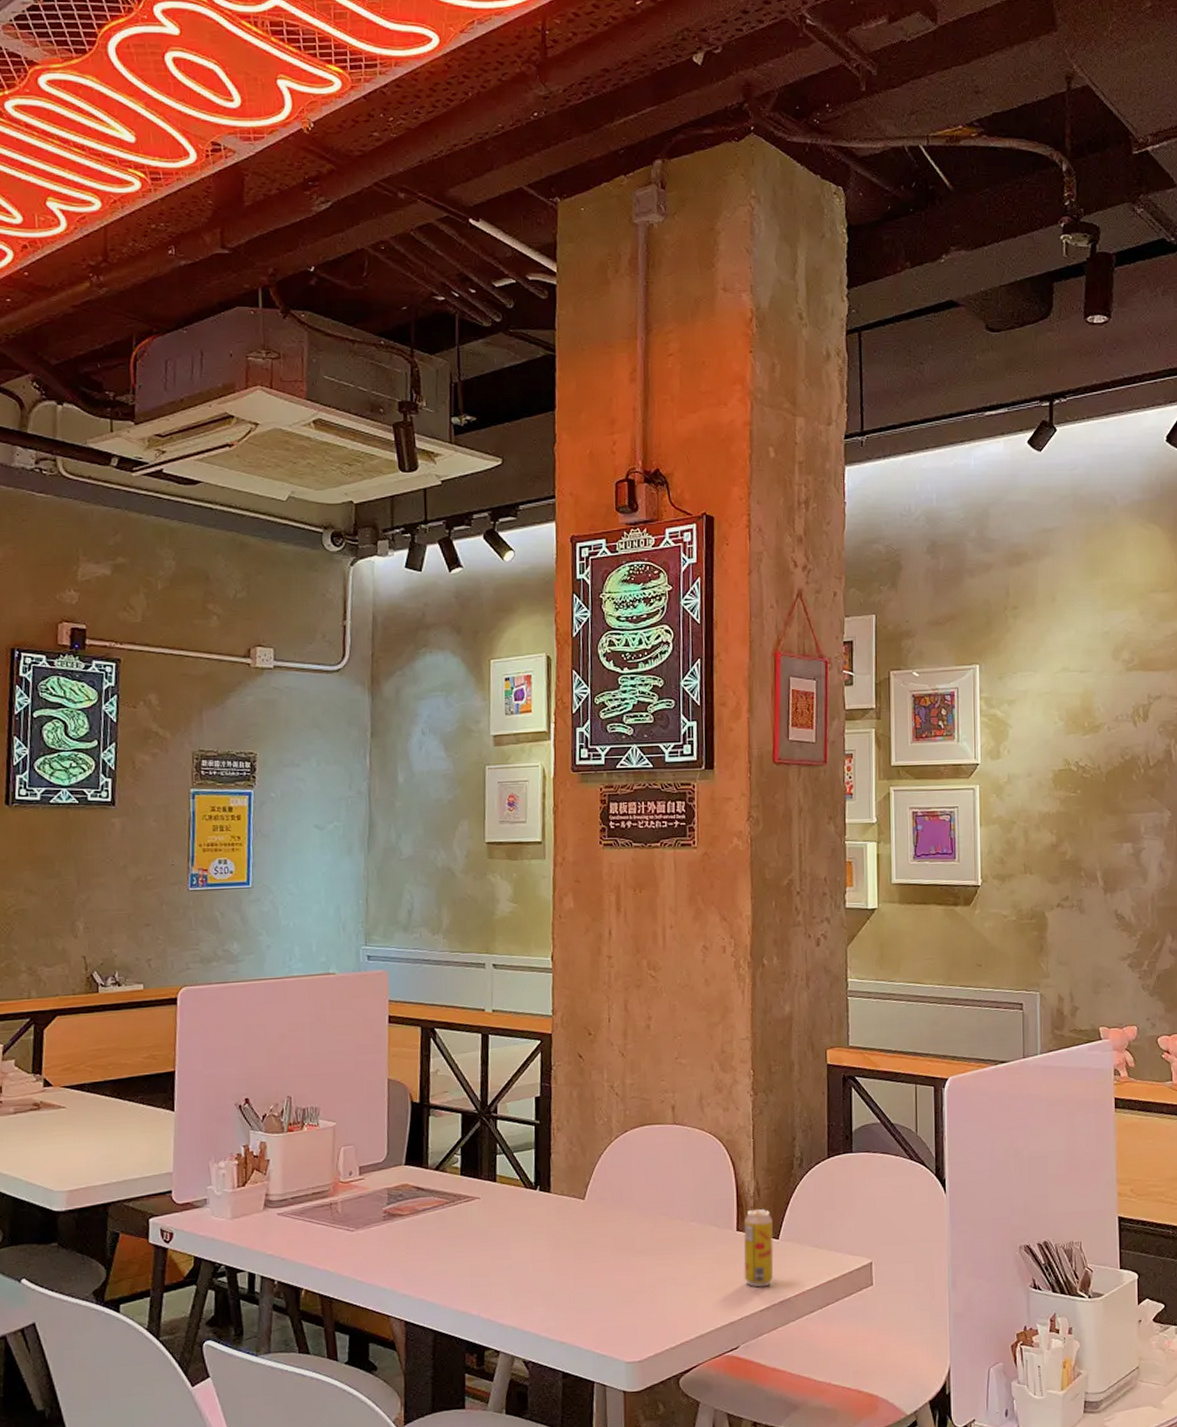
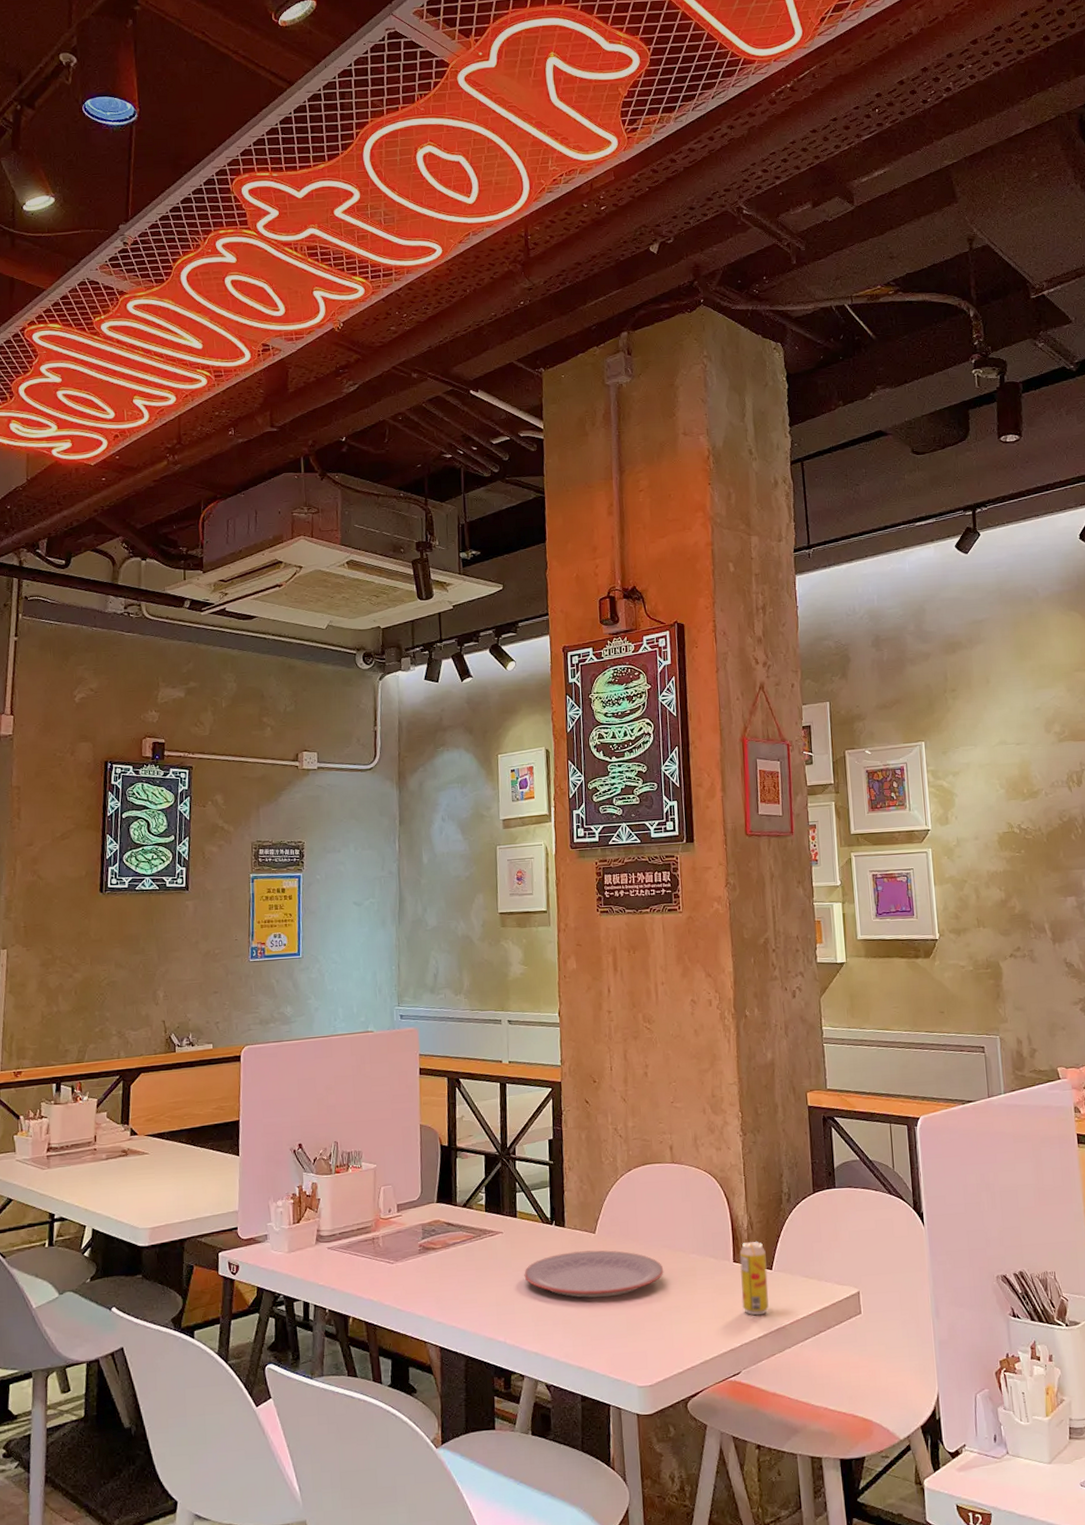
plate: none [503,1217,660,1269] -> present [524,1250,664,1298]

